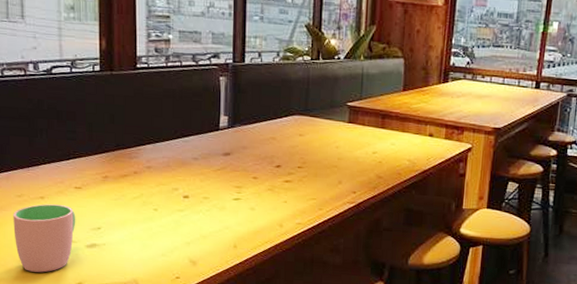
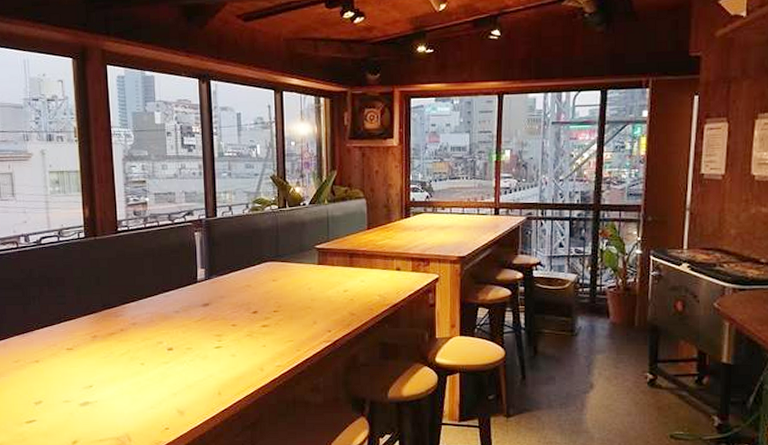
cup: present [13,204,76,273] -> none [11,367,69,434]

